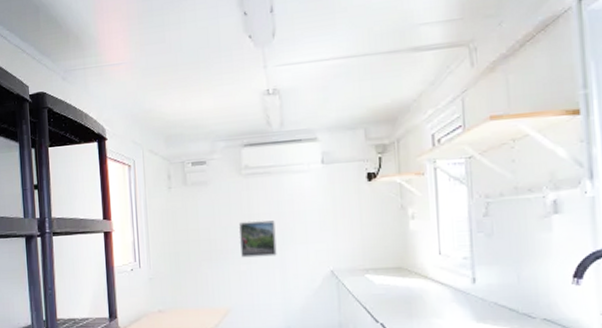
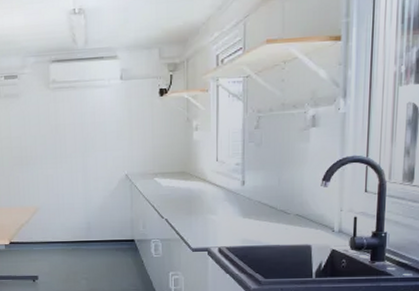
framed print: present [239,220,277,258] -> none [47,130,80,163]

